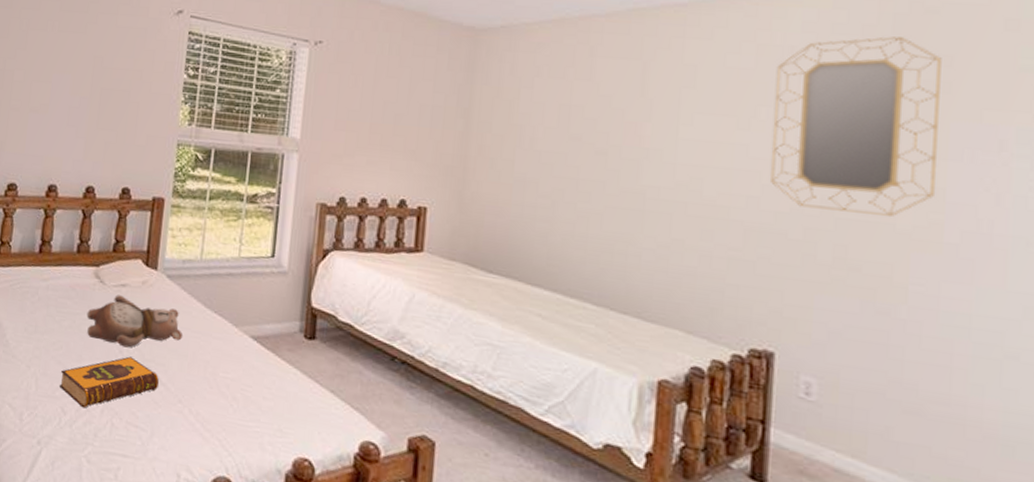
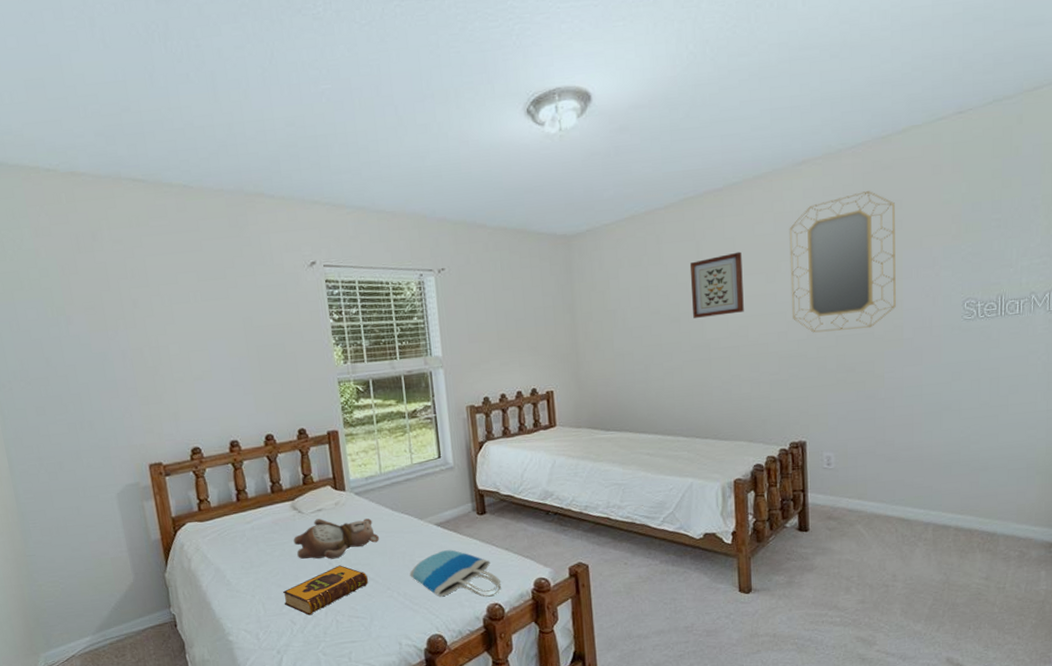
tote bag: none [208,371,318,448] -> present [409,550,502,597]
wall art: none [627,83,705,160] -> present [689,251,744,318]

